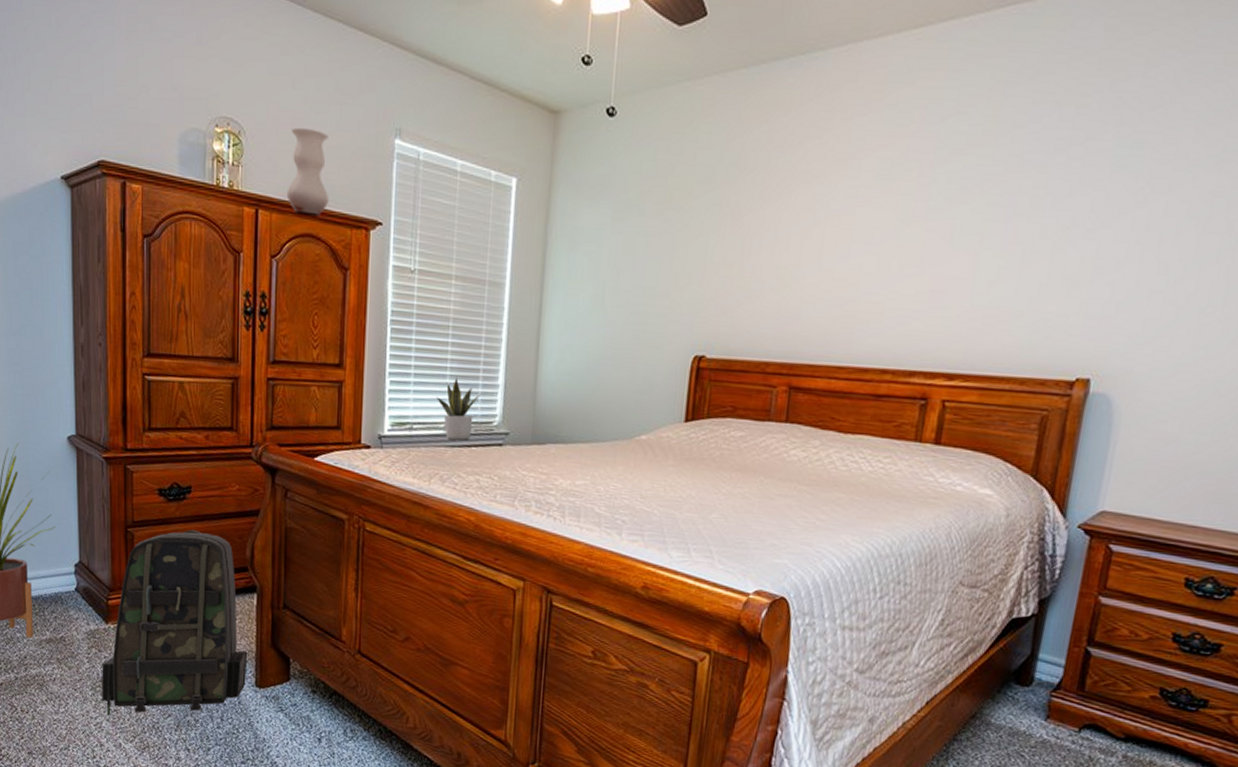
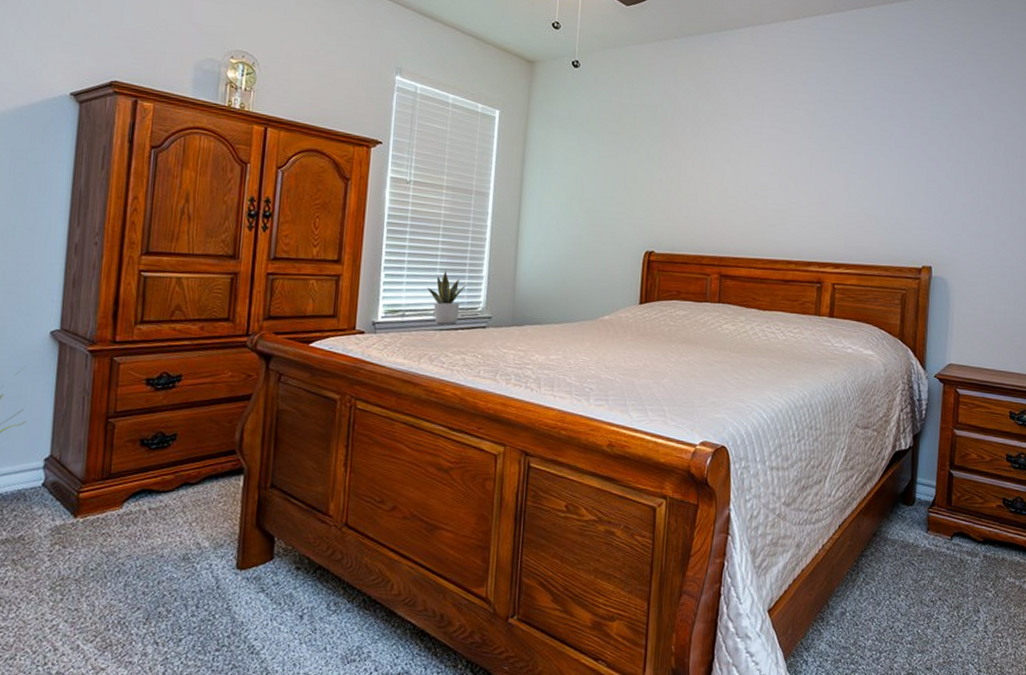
backpack: present [102,529,248,716] -> none [61,416,230,616]
vase: present [286,127,329,217] -> none [295,62,336,136]

